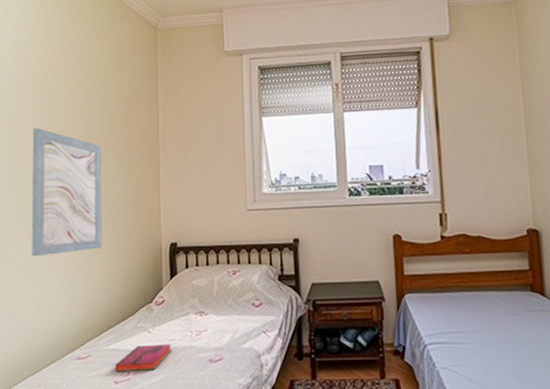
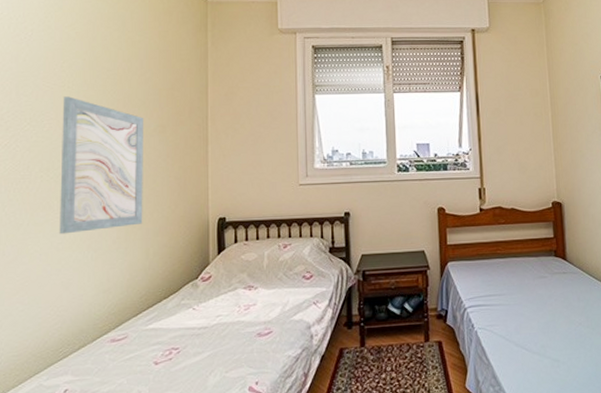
hardback book: present [115,344,171,373] -> none [155,320,218,353]

